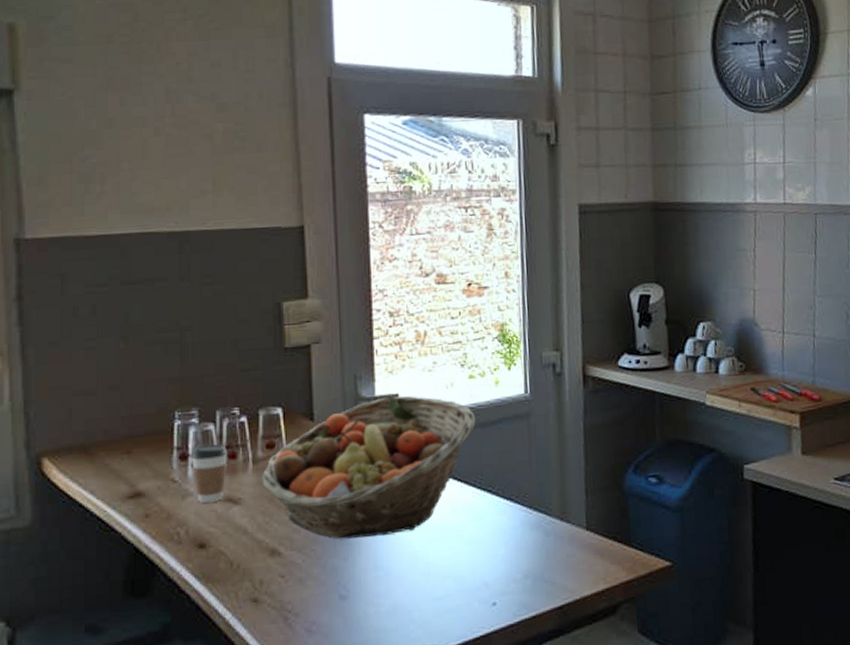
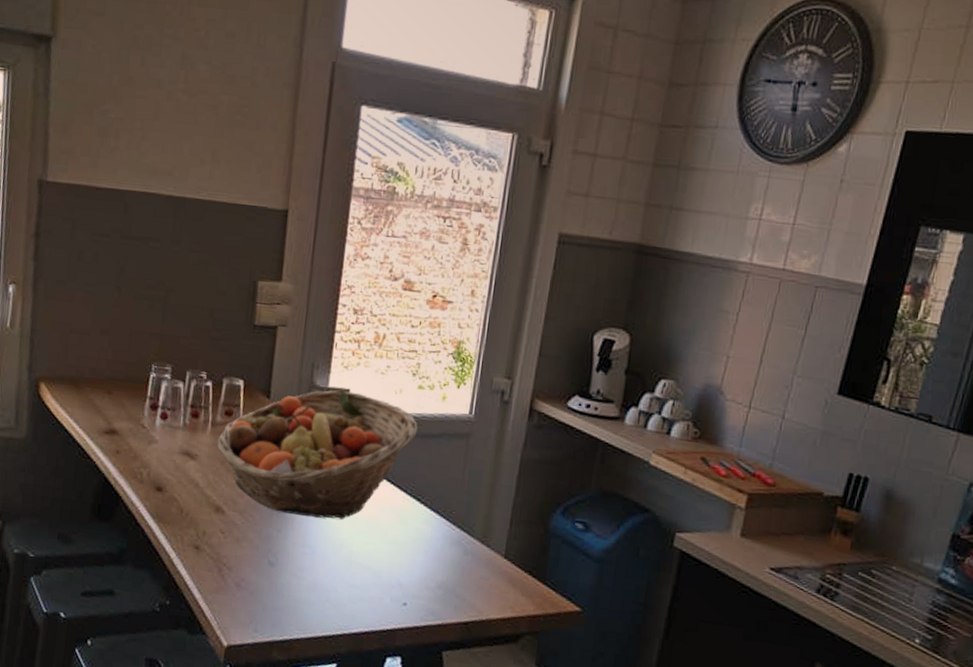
coffee cup: present [190,444,227,503] -> none [159,399,191,453]

